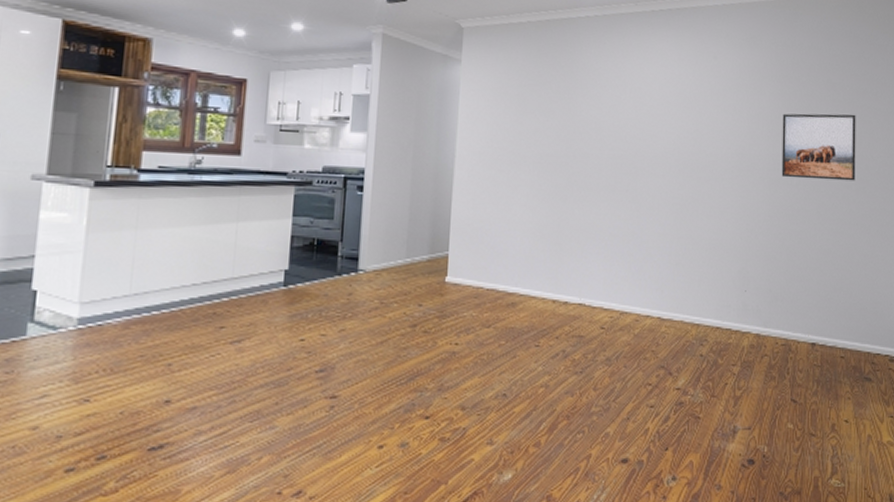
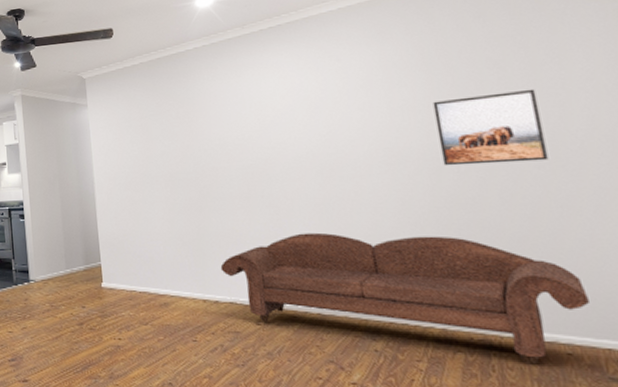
sofa: none [575,233,863,367] -> present [220,232,591,365]

